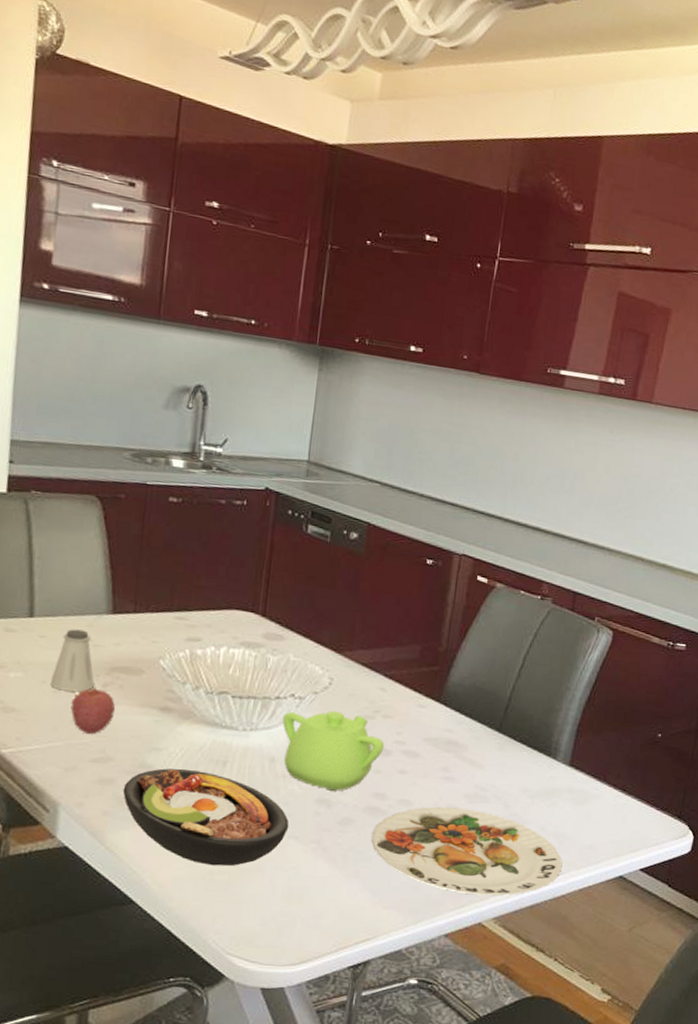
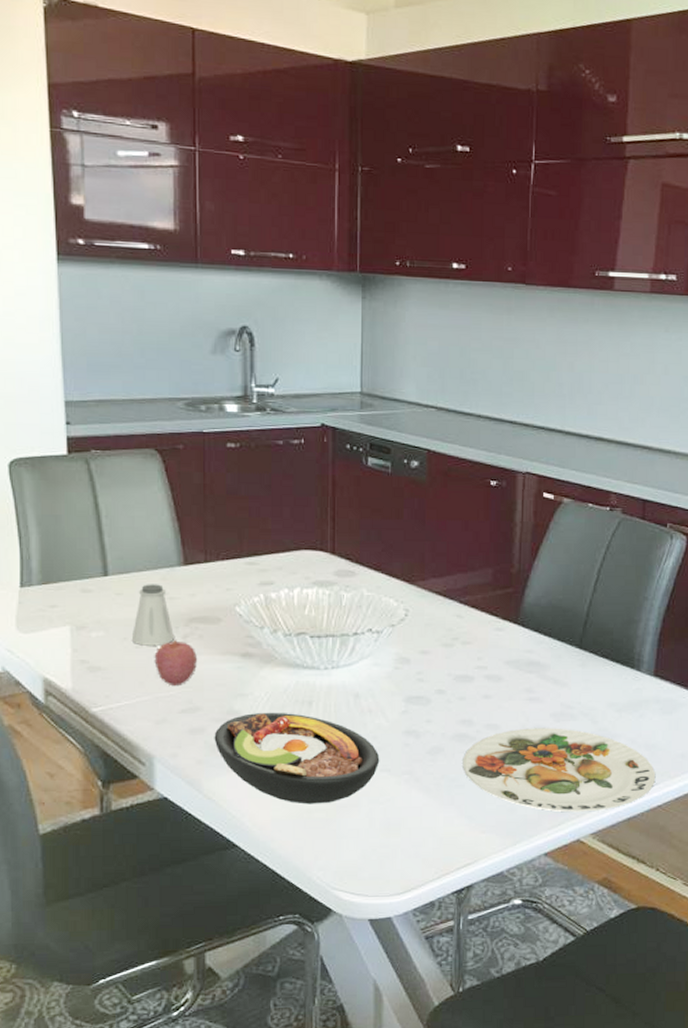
teapot: present [283,710,385,791] -> none [363,642,466,721]

